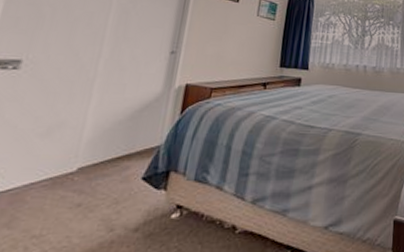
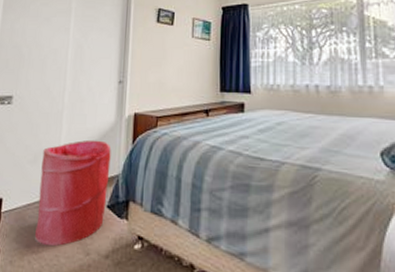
laundry hamper: none [36,110,154,226] -> present [34,139,111,246]

